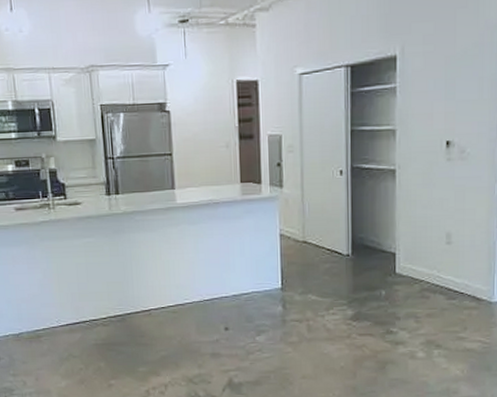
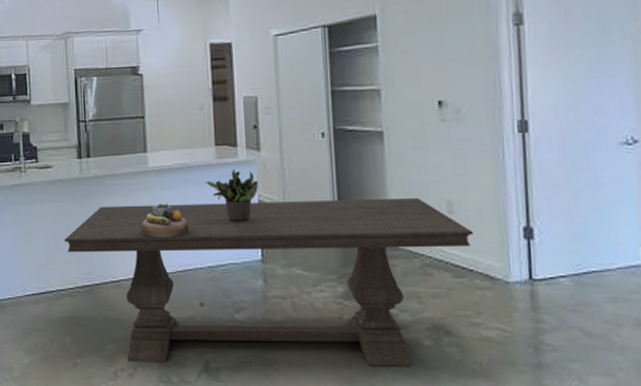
dining table: none [96,231,467,381] -> present [64,198,474,367]
decorative bowl: none [169,238,215,271] -> present [140,203,189,238]
potted plant: none [231,204,280,253] -> present [205,168,258,221]

